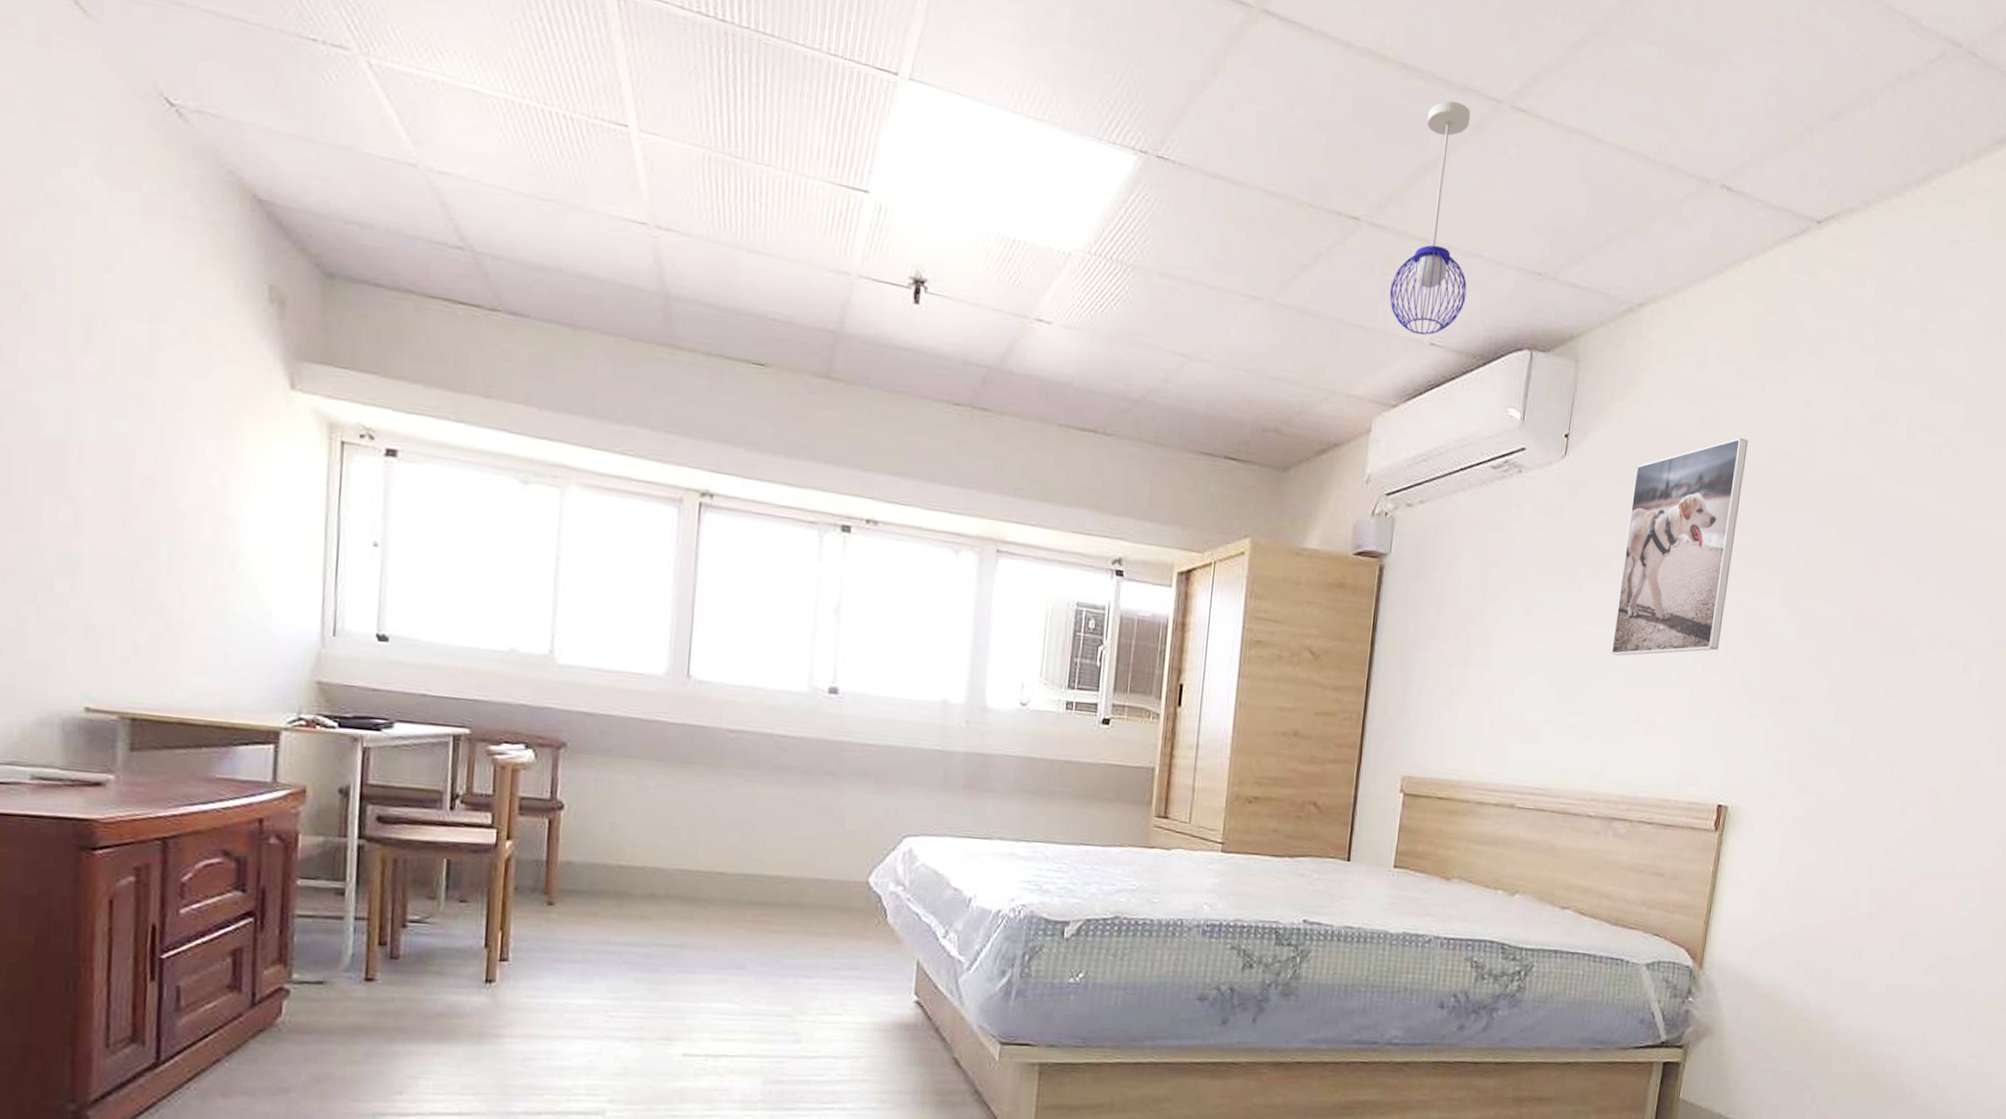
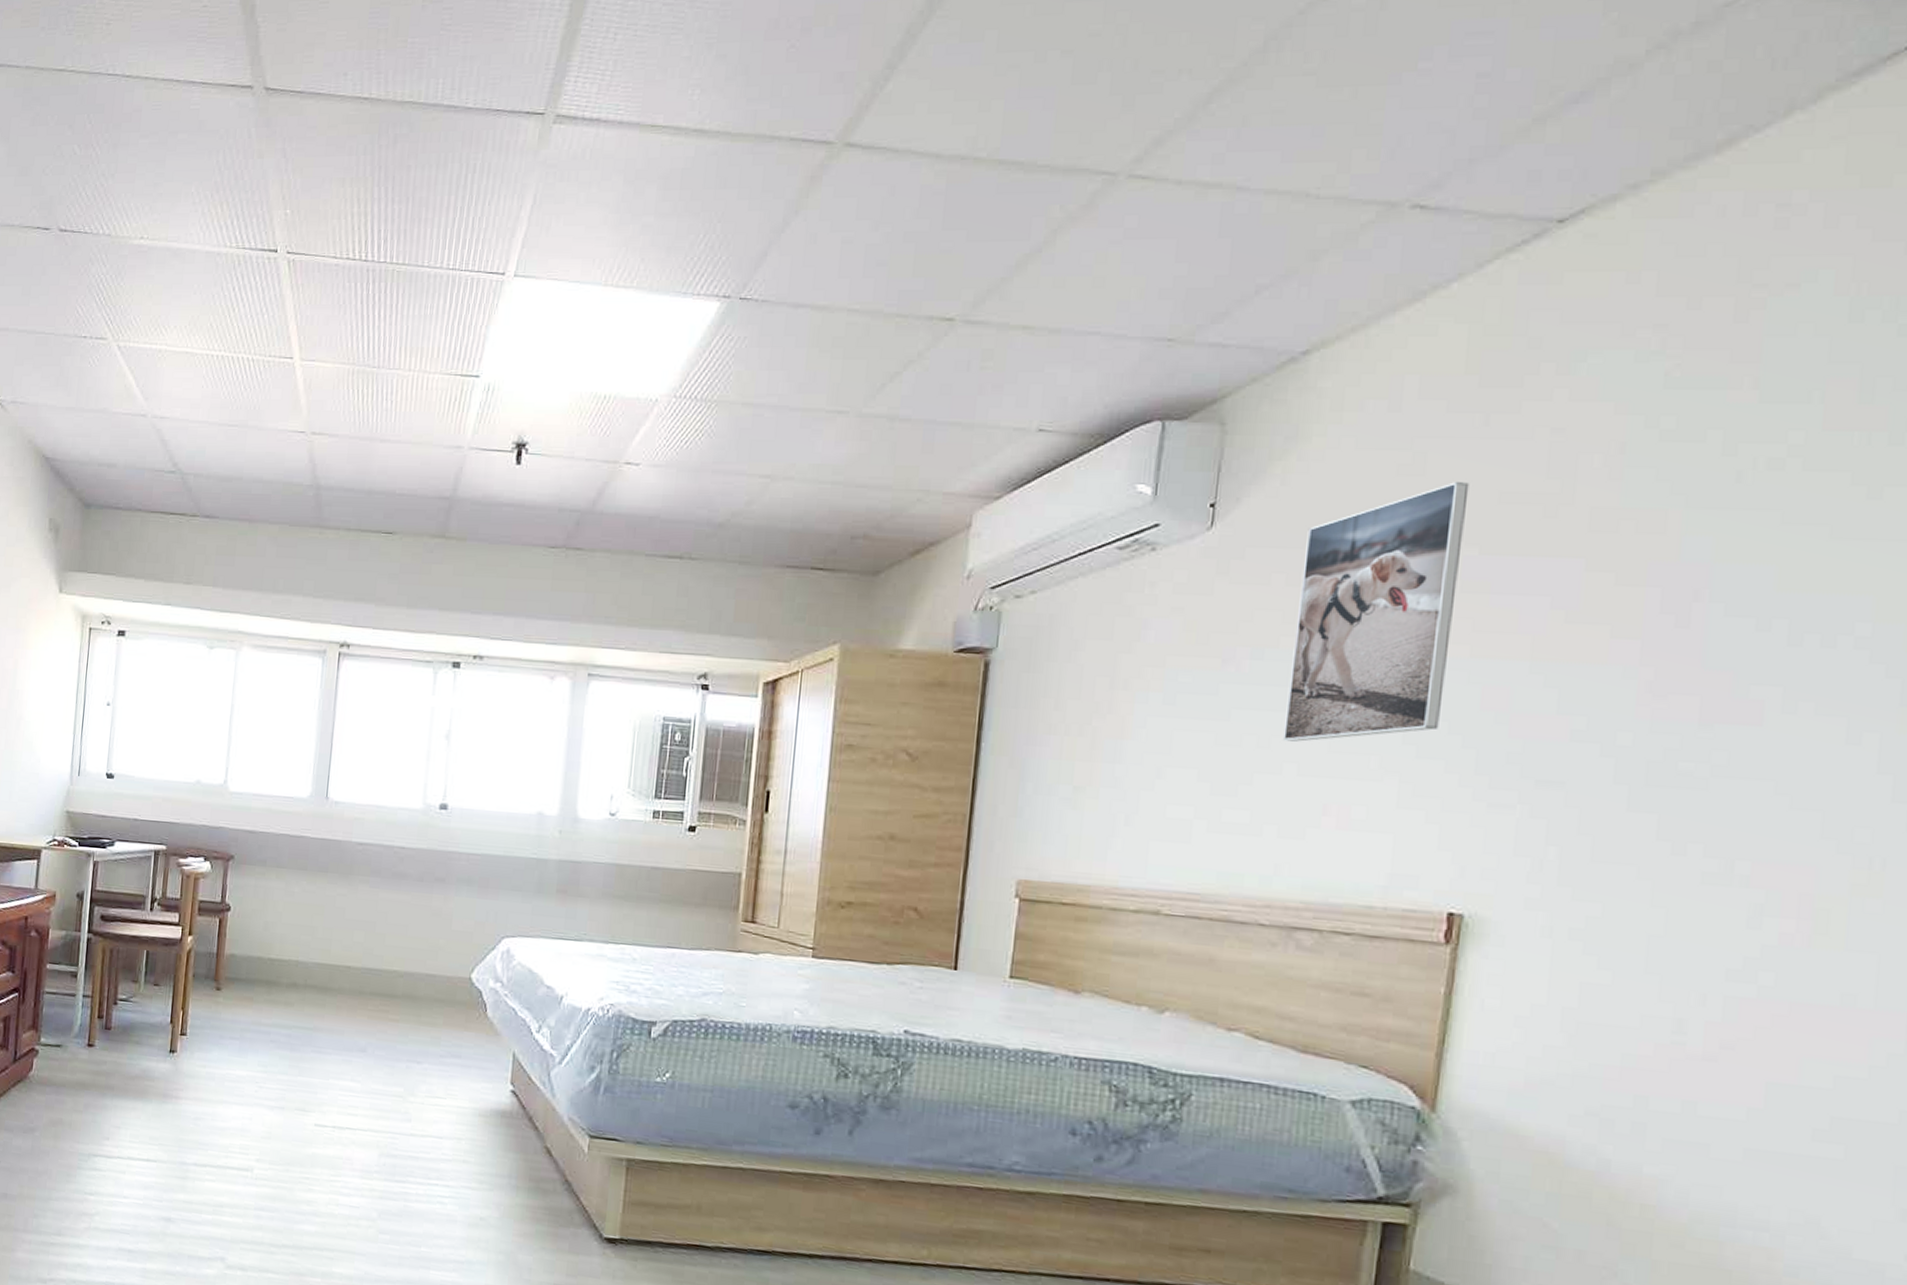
pendant light: present [1389,101,1471,335] -> none [989,185,1081,423]

